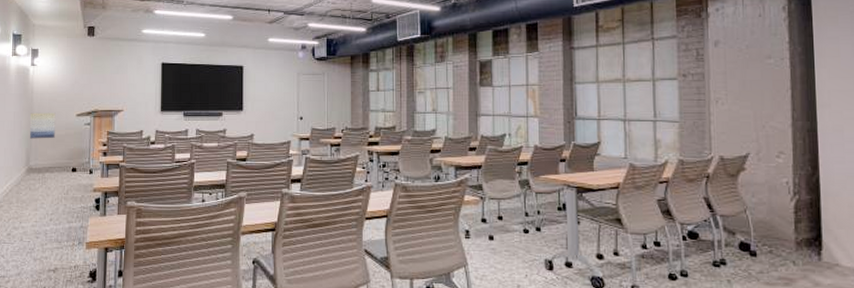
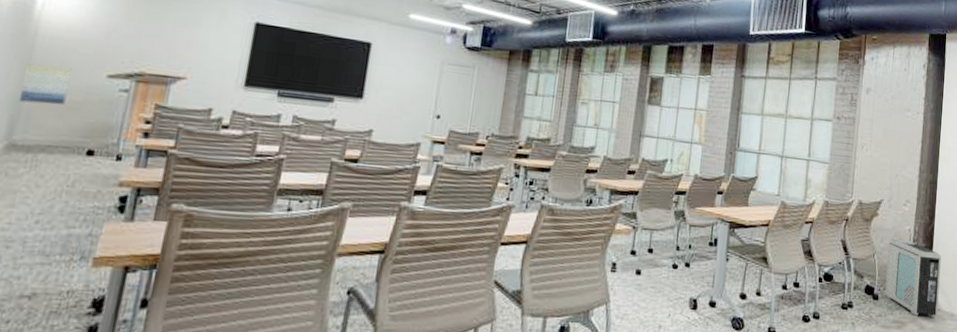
air purifier: none [762,190,836,274] -> present [884,236,941,319]

